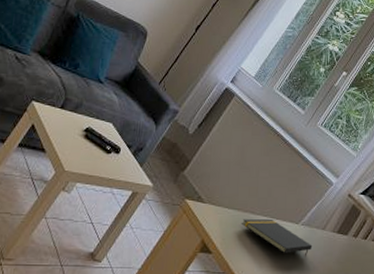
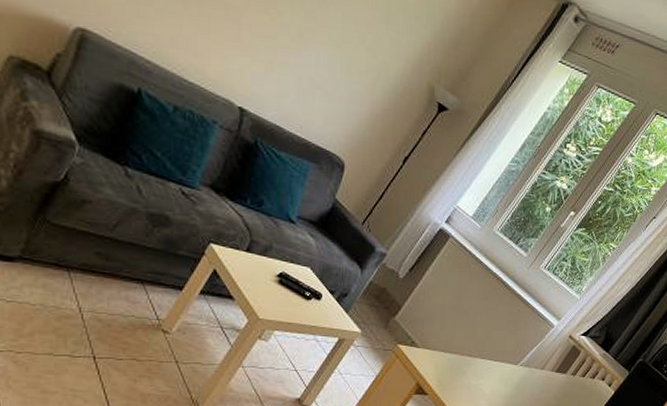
notepad: present [241,219,313,255] -> none [457,362,531,393]

